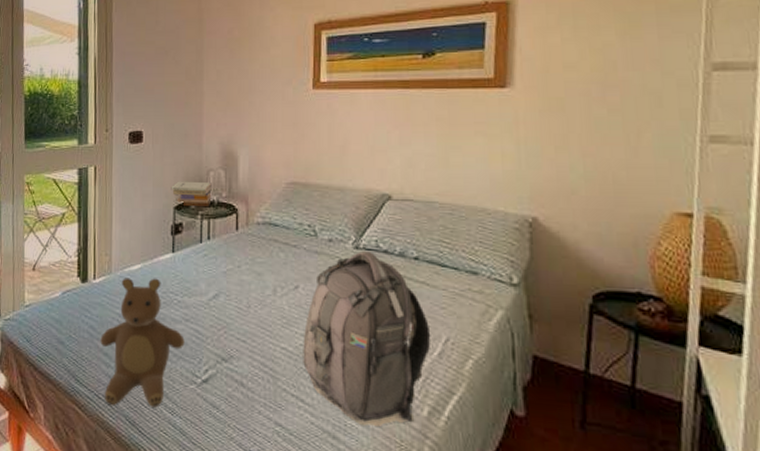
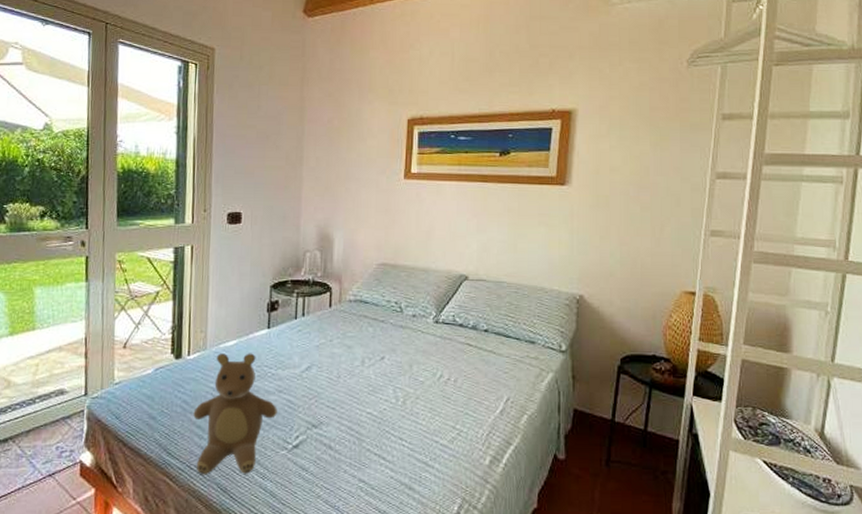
books: present [171,181,212,207] -> none [268,261,308,286]
backpack: present [301,250,431,426] -> none [385,324,495,477]

